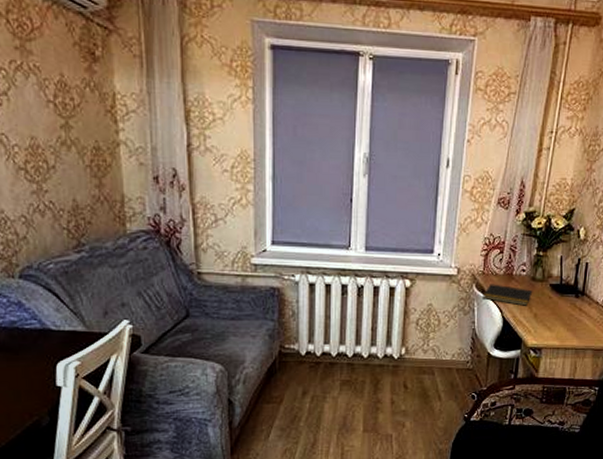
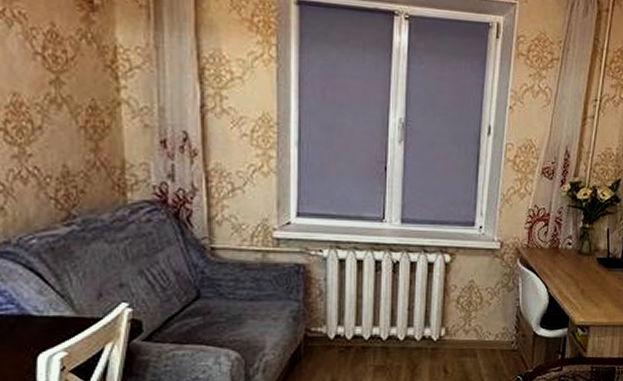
notepad: present [482,284,533,306] -> none [527,258,580,281]

